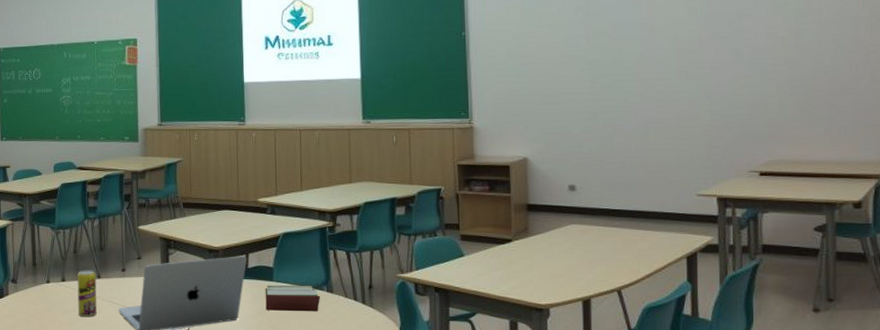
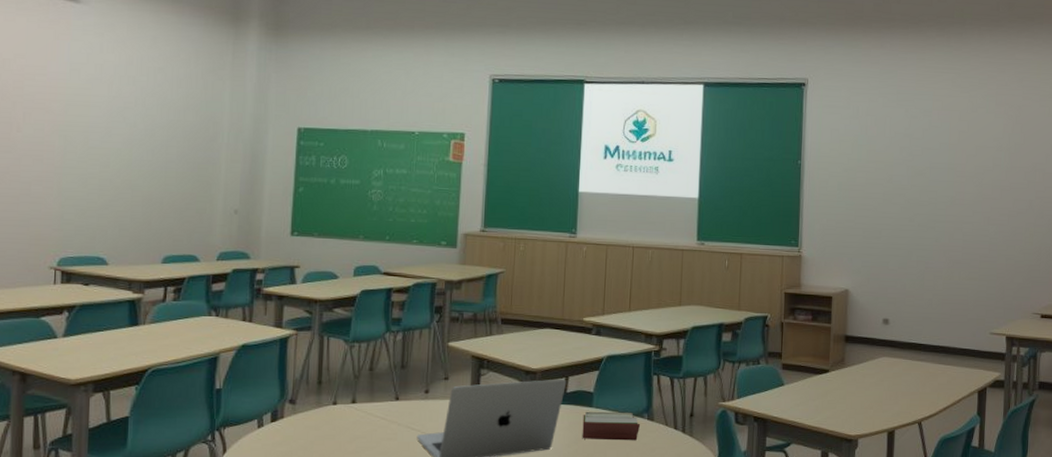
beverage can: present [77,270,97,317] -> none [369,390,394,445]

